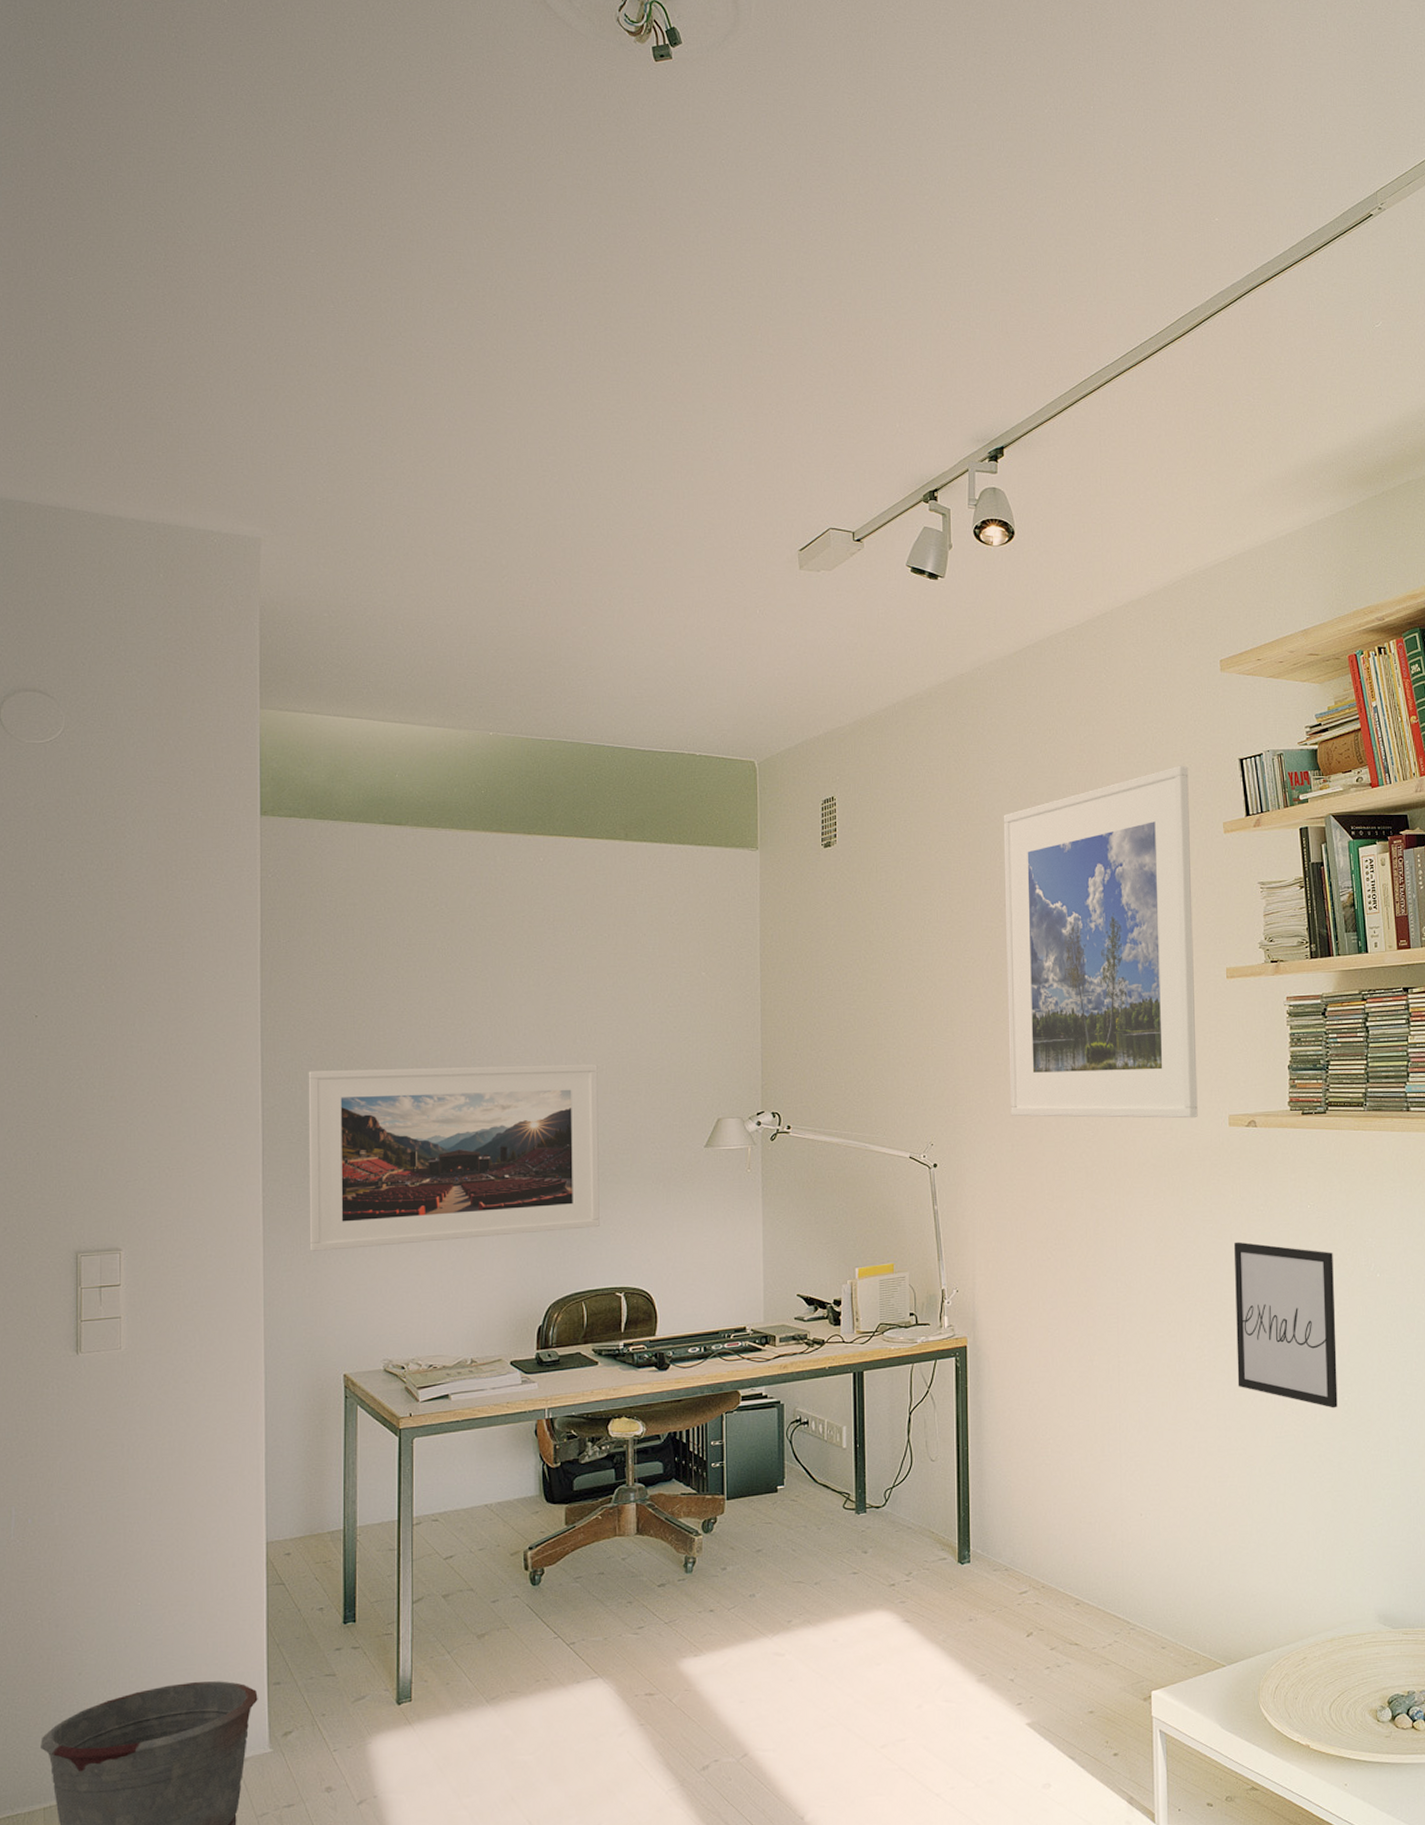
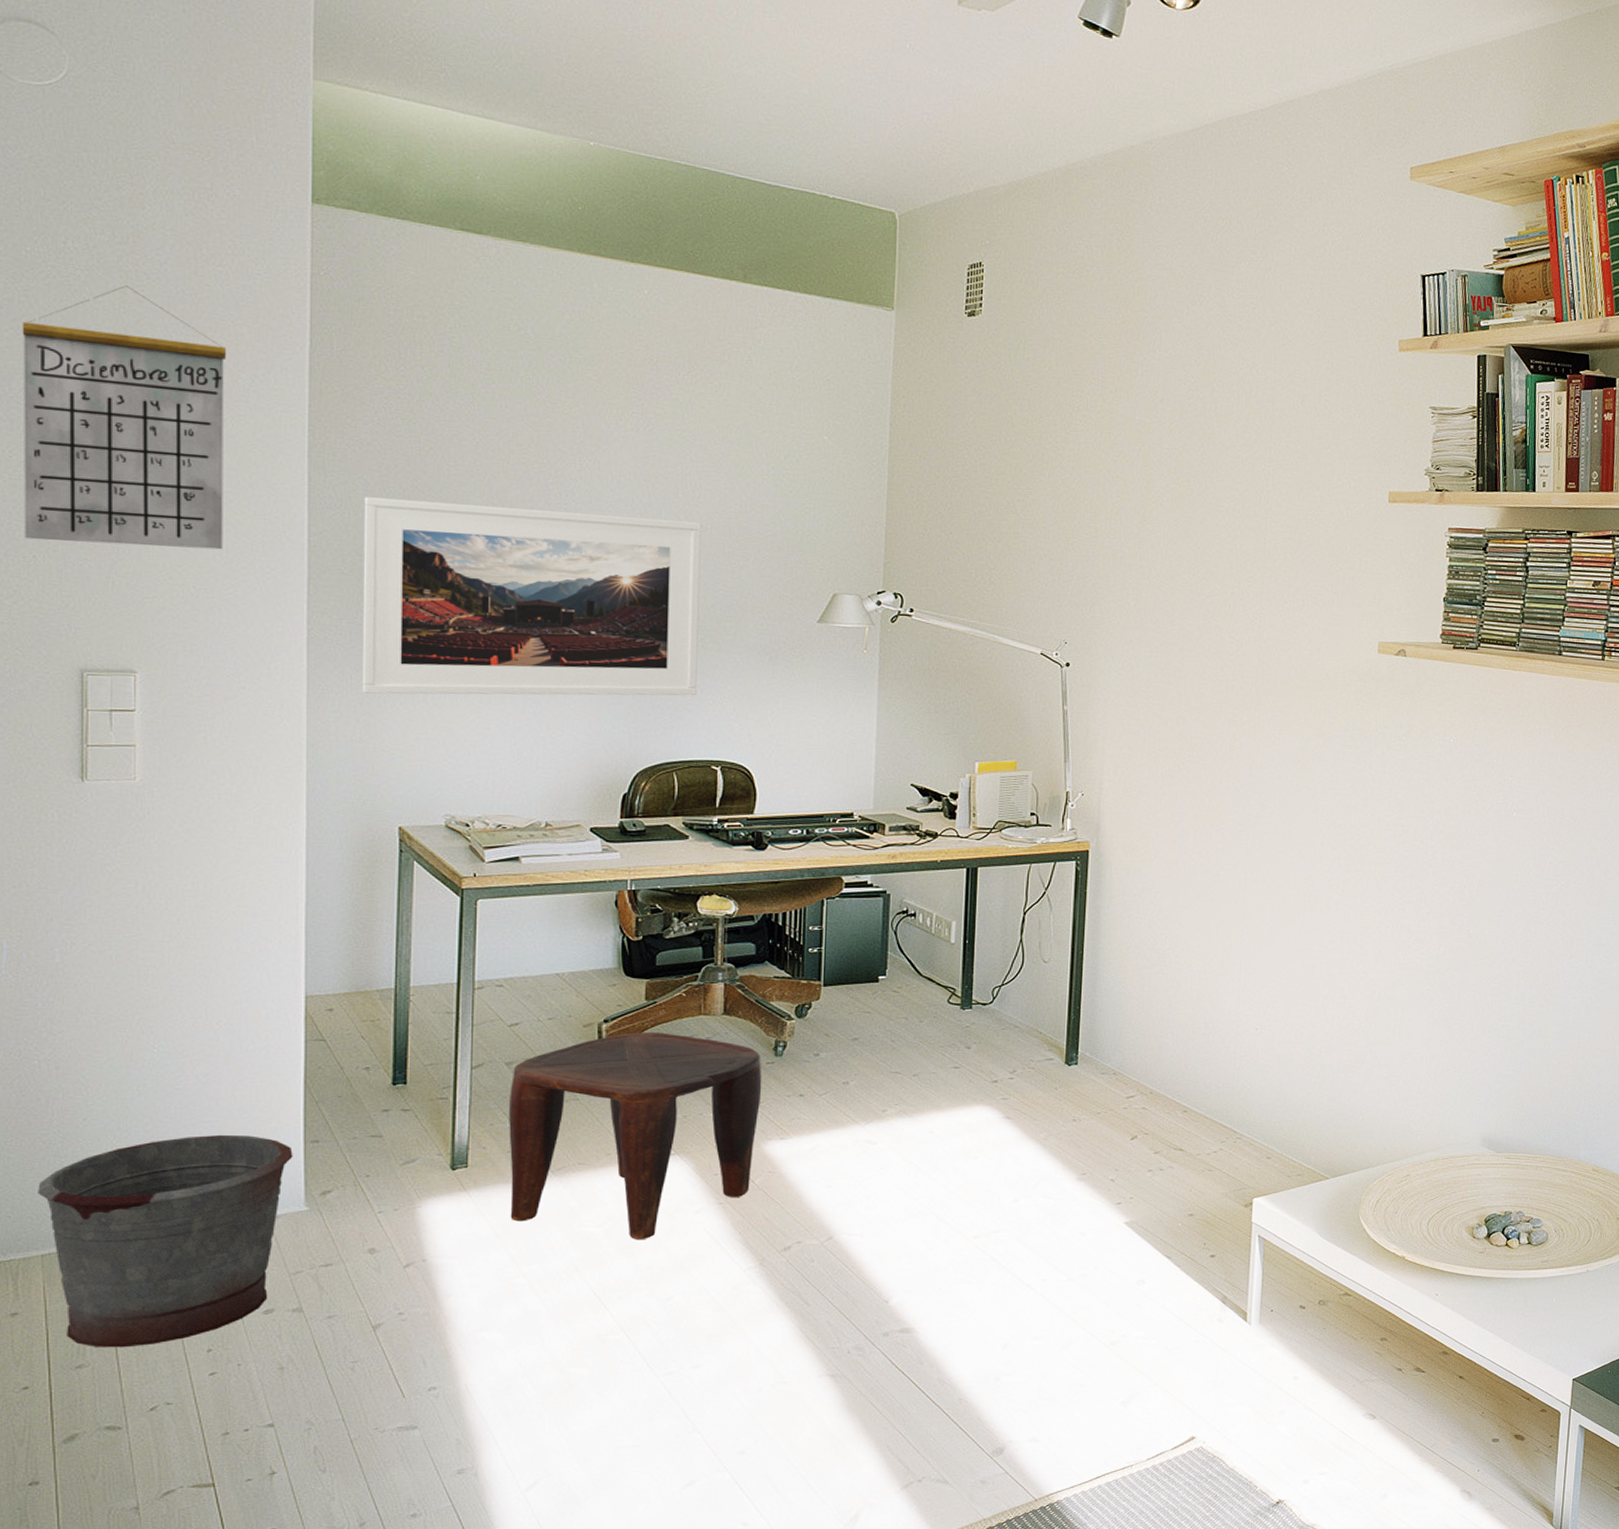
calendar: none [28,906,193,1138] -> present [22,285,227,550]
stool: none [447,1556,675,1766] -> present [509,1032,762,1239]
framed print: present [1003,765,1198,1119] -> none [1152,274,1367,642]
wall art: present [1234,1241,1338,1408] -> none [1364,769,1472,940]

